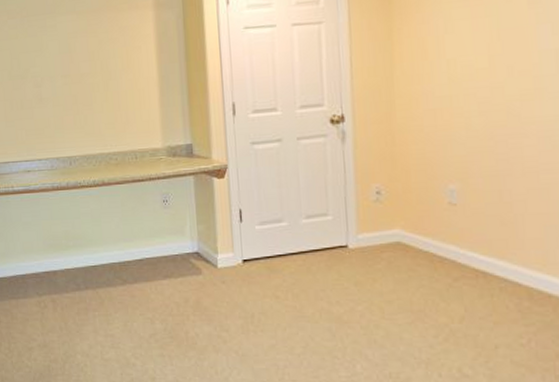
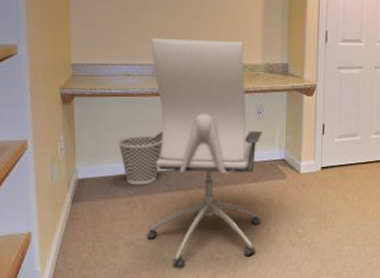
wastebasket: none [23,230,67,284] -> present [117,134,163,185]
office chair: none [48,125,178,373] -> present [146,37,262,268]

